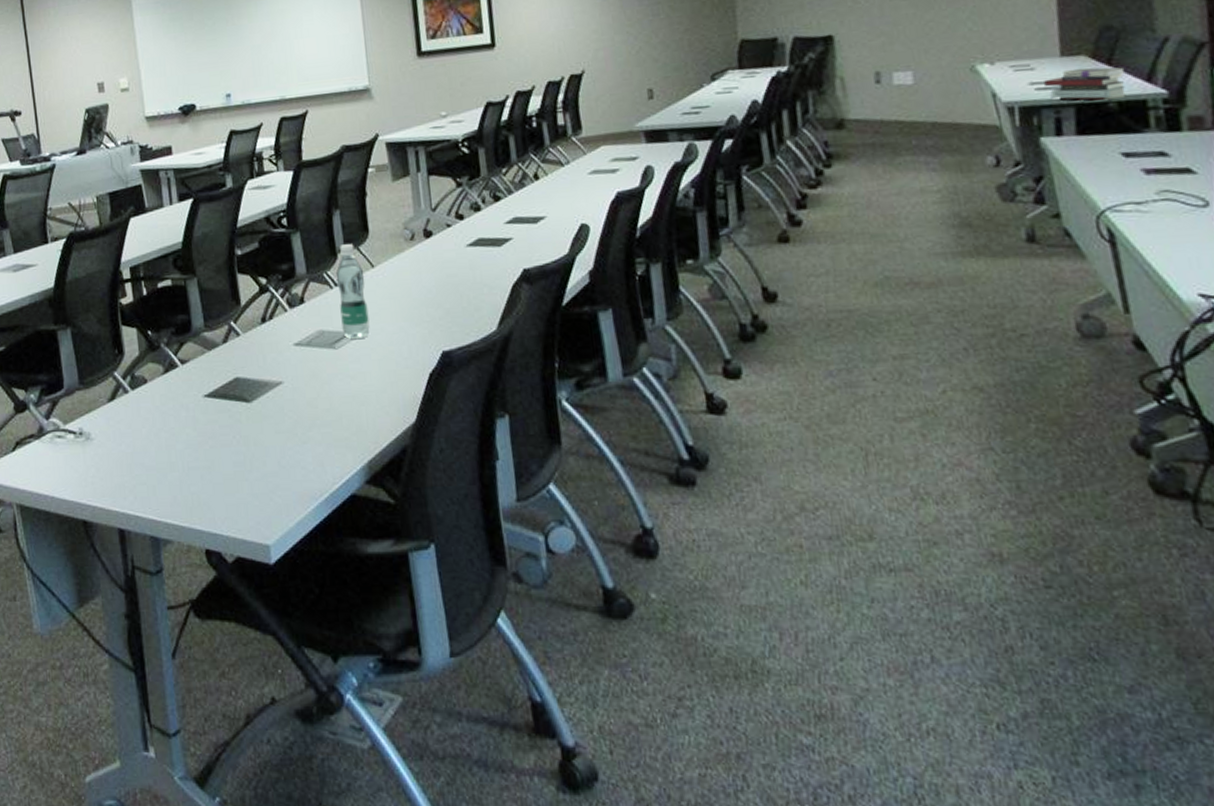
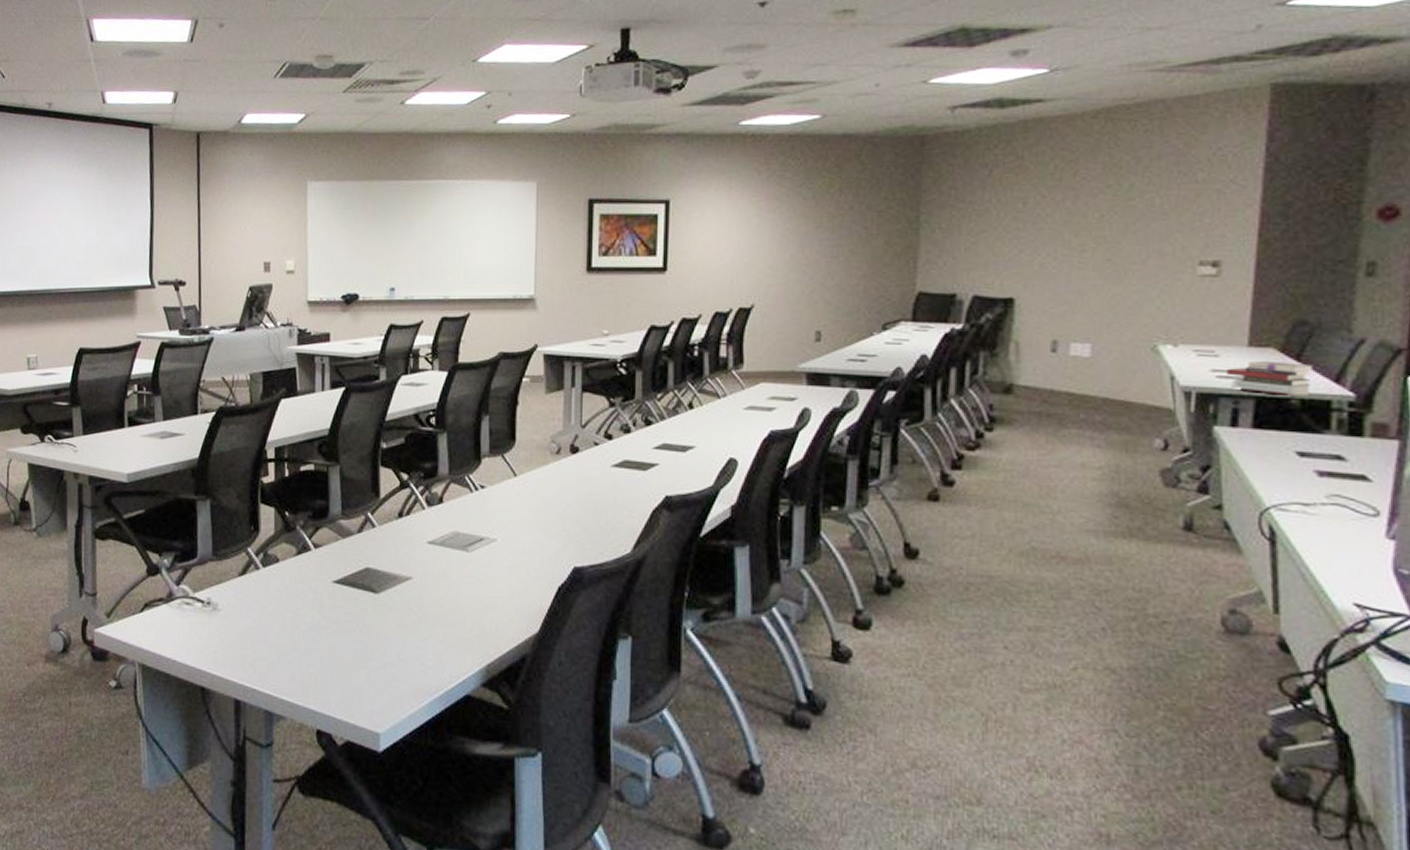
bottle: present [335,244,370,339] -> none [477,450,506,544]

